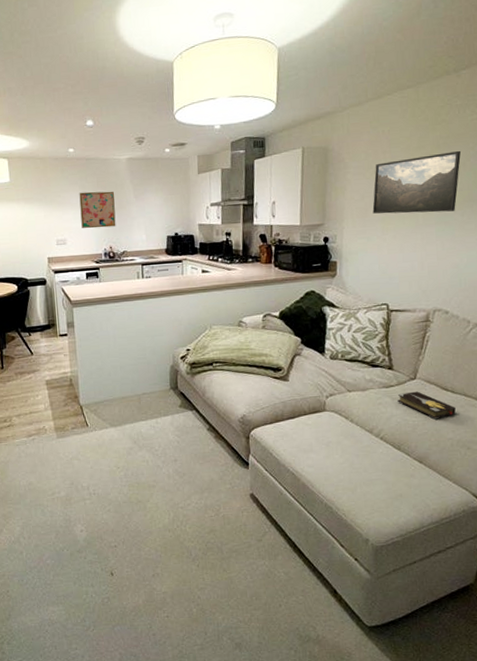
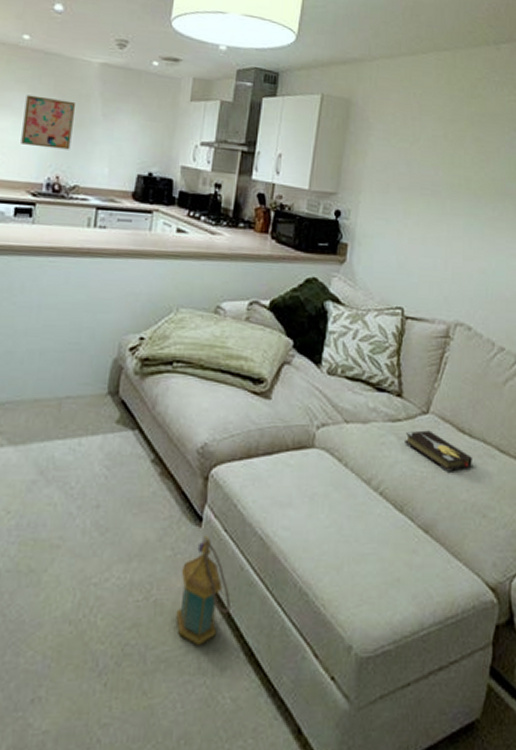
lantern: none [238,474,276,541] -> present [176,535,231,645]
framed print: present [372,150,462,214] -> none [395,130,497,203]

